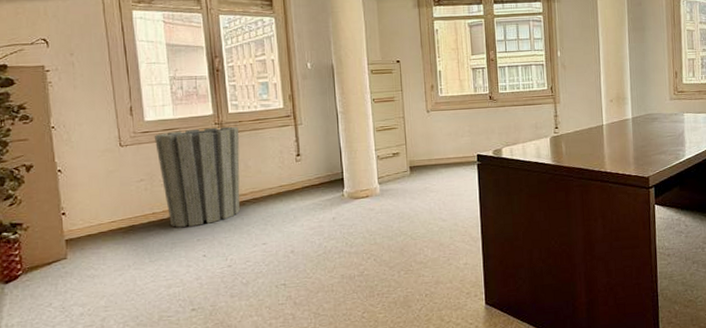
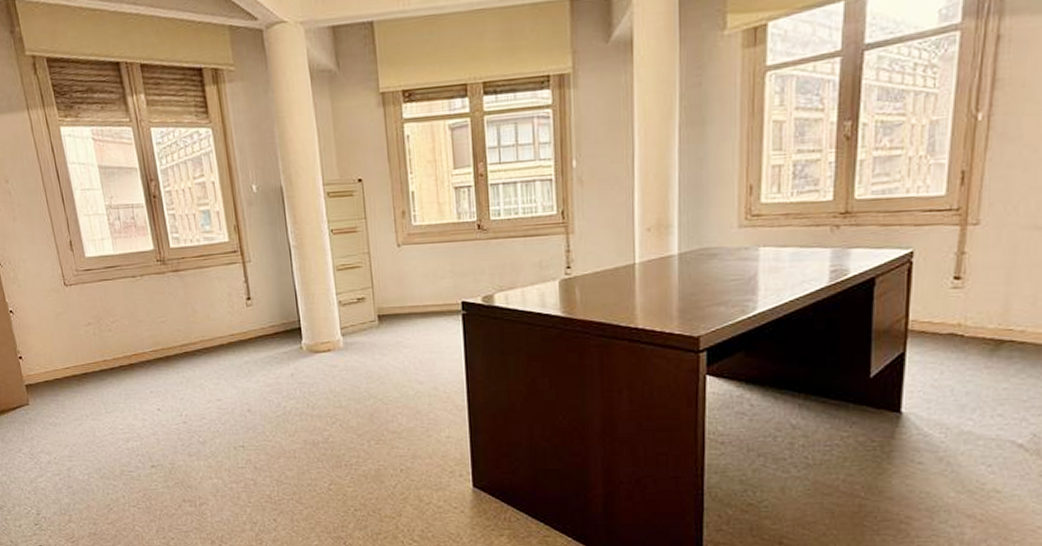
trash can: present [154,126,240,227] -> none [96,263,191,377]

